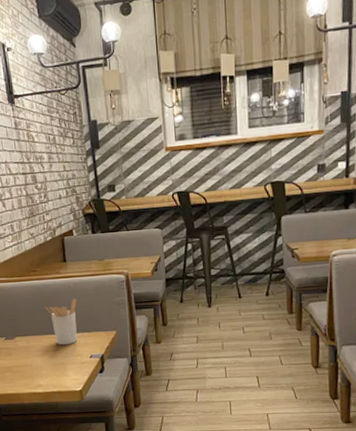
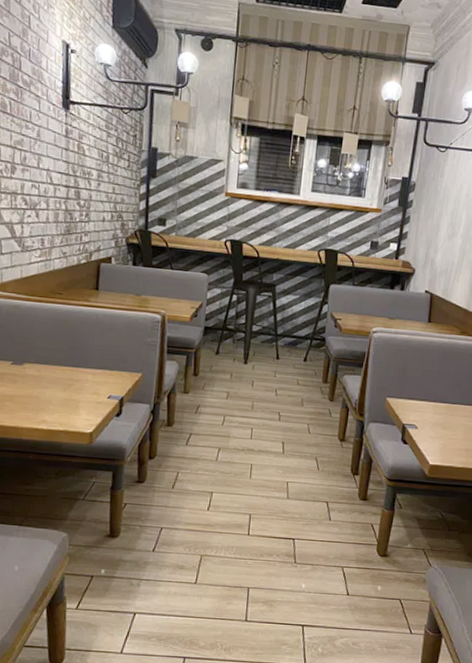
utensil holder: present [45,298,78,346] -> none [66,330,103,381]

